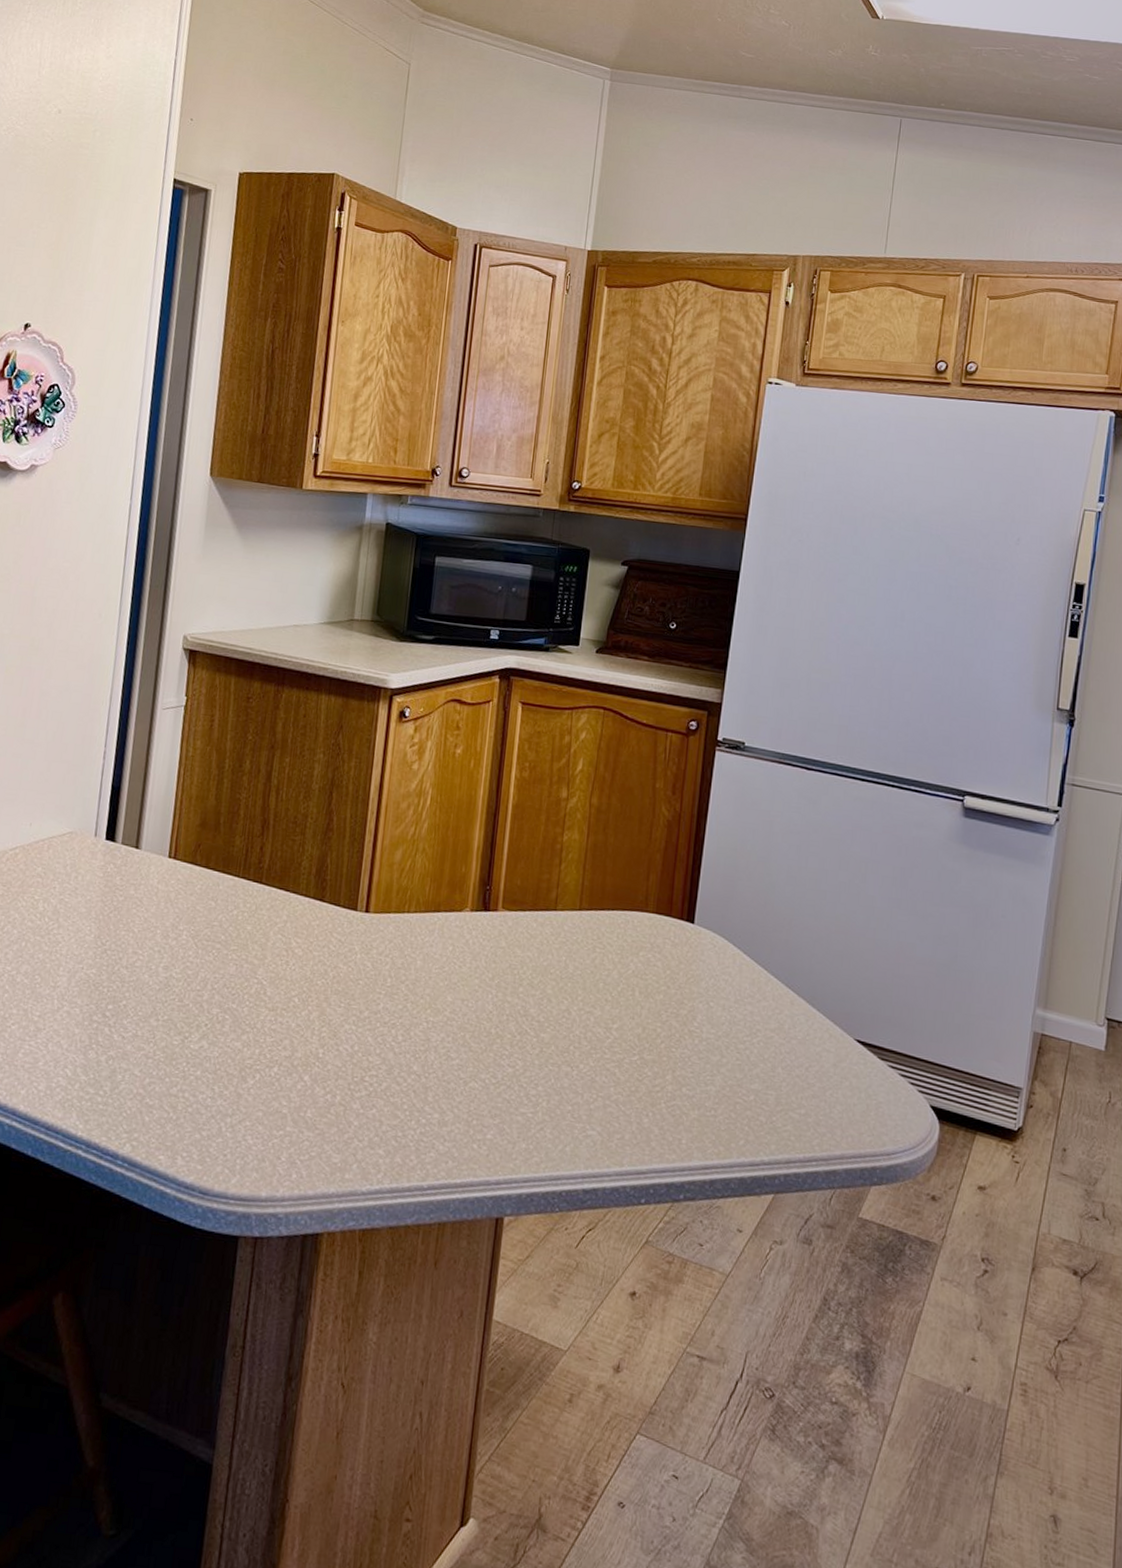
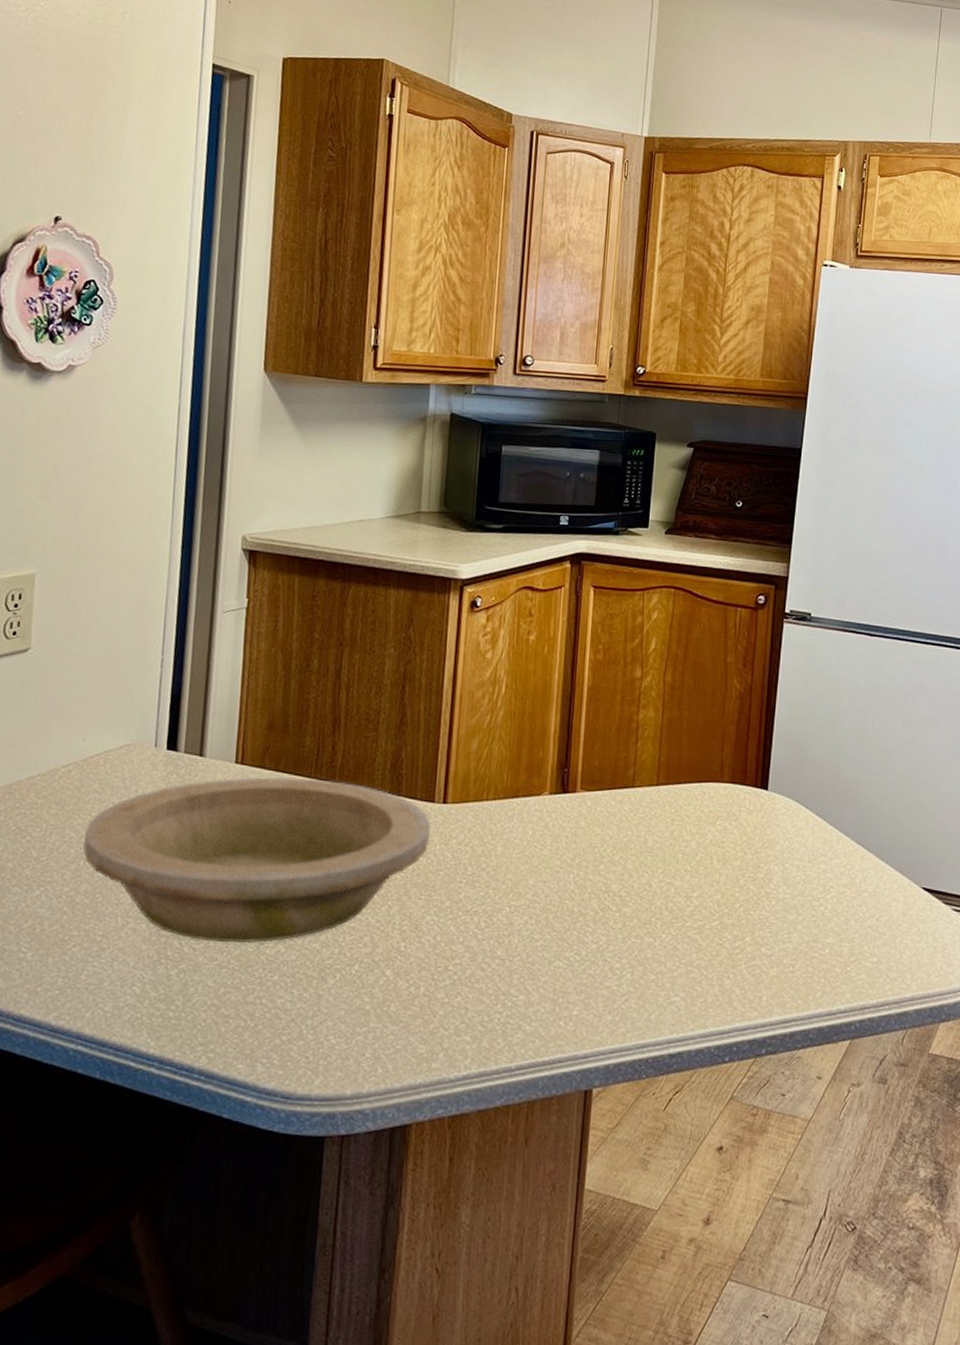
bowl: none [24,872,353,1037] -> present [82,777,432,944]

